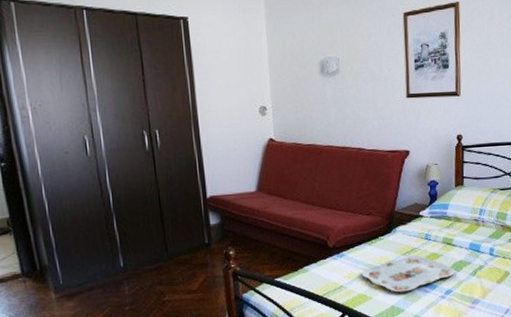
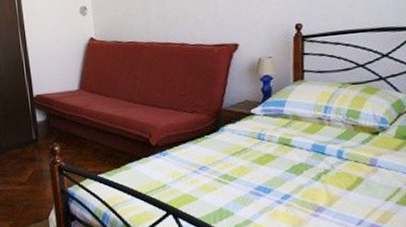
serving tray: present [361,255,456,293] -> none [186,156,295,195]

